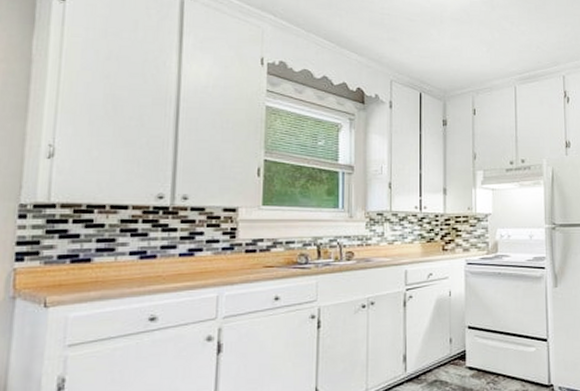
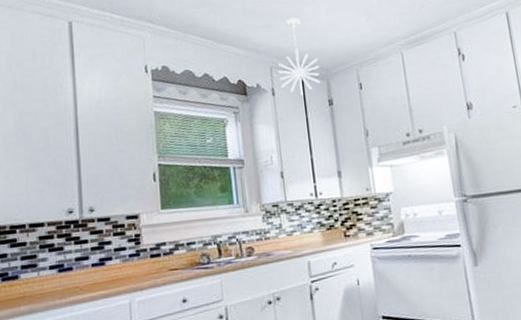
pendant light: none [398,36,438,113] -> present [278,17,321,96]

